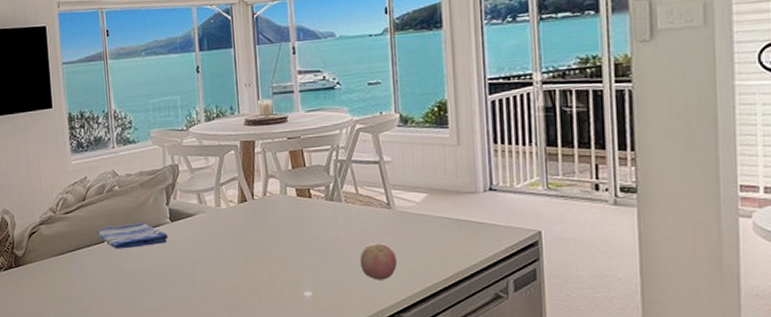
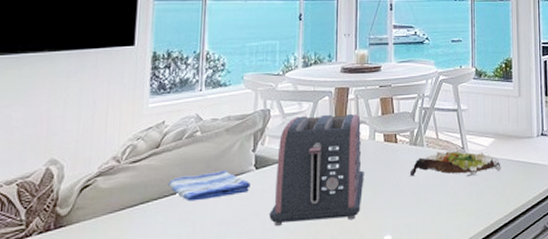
toaster: none [188,167,279,275] -> present [269,113,364,226]
salad plate: none [327,207,437,235] -> present [409,150,501,177]
apple: present [360,243,398,280] -> none [436,185,468,220]

